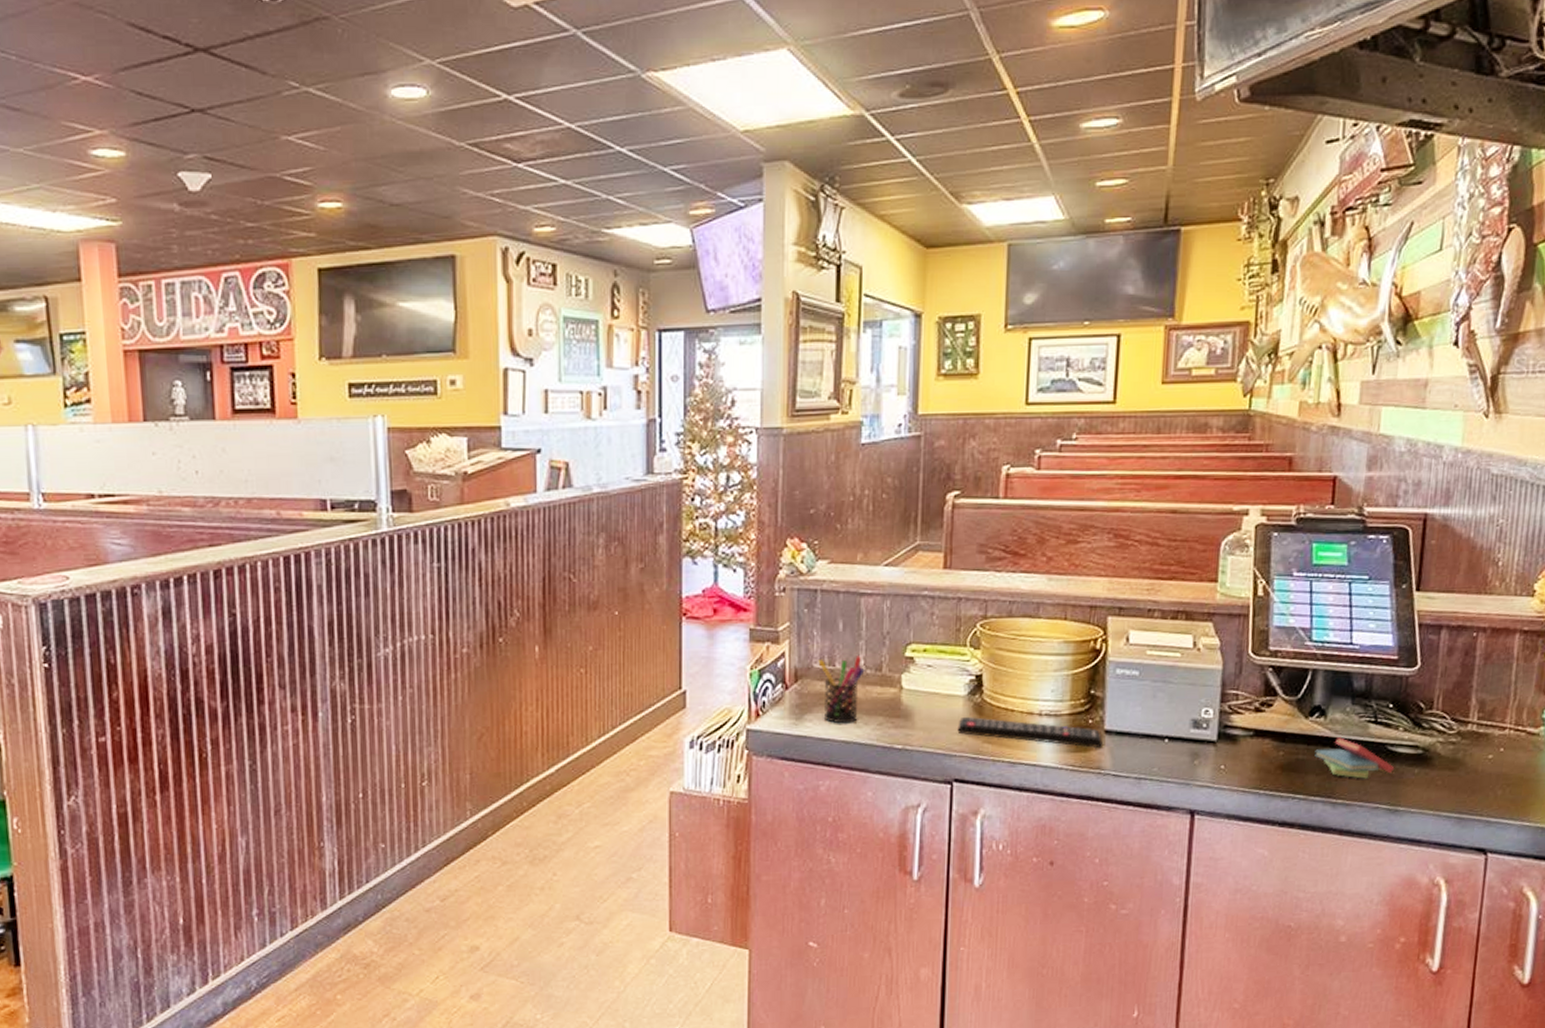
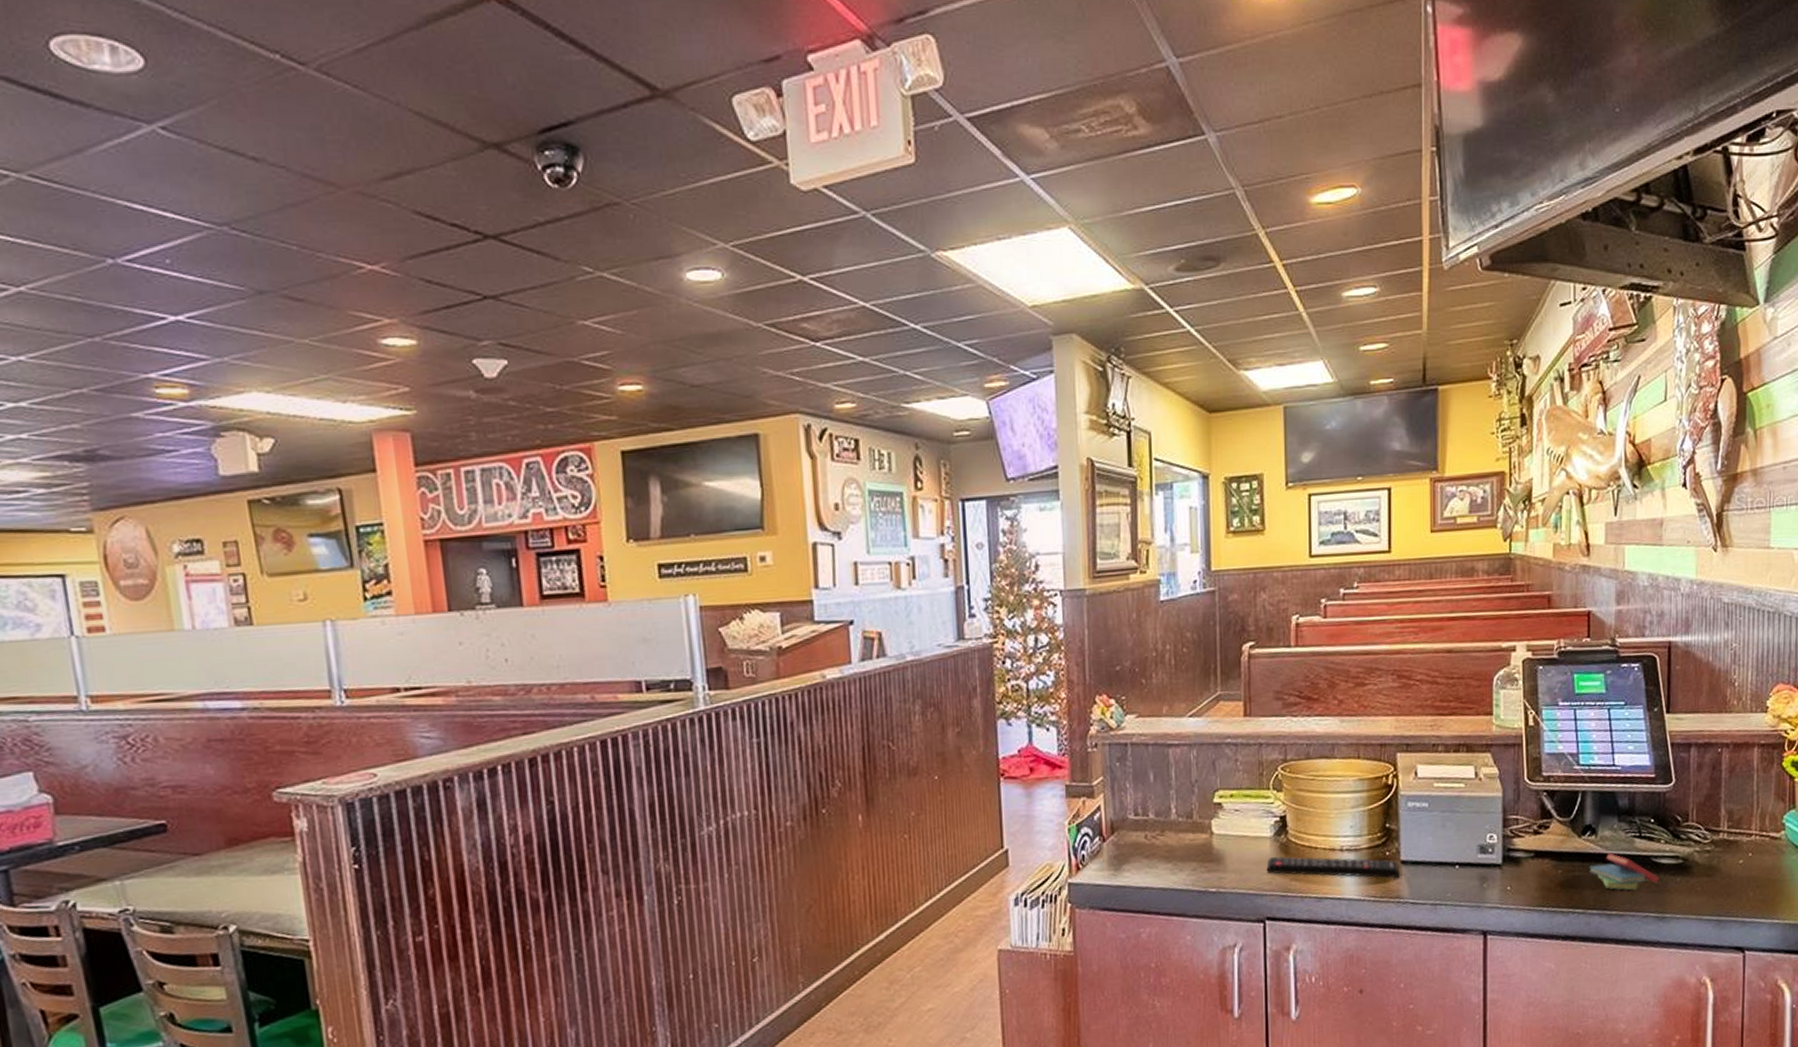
pen holder: present [818,656,865,724] -> none [1132,805,1177,872]

